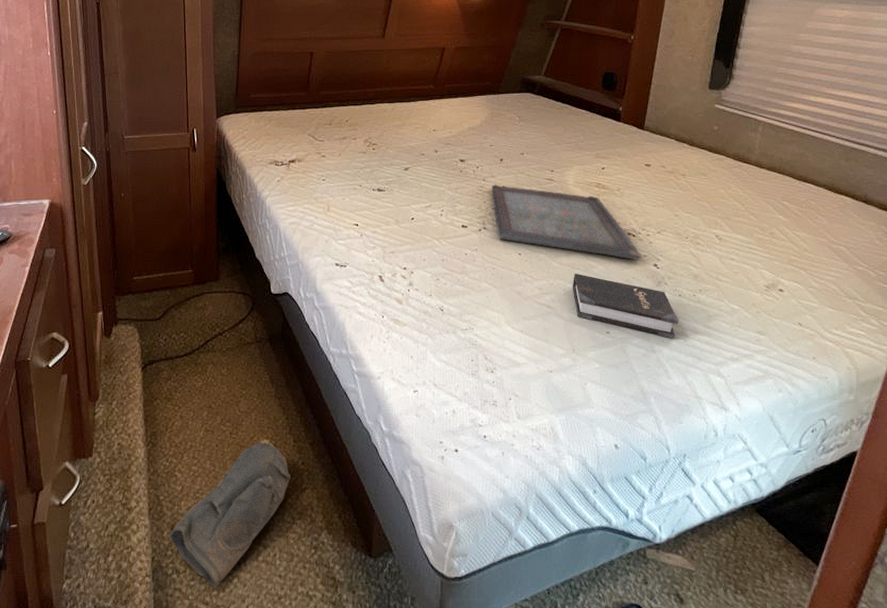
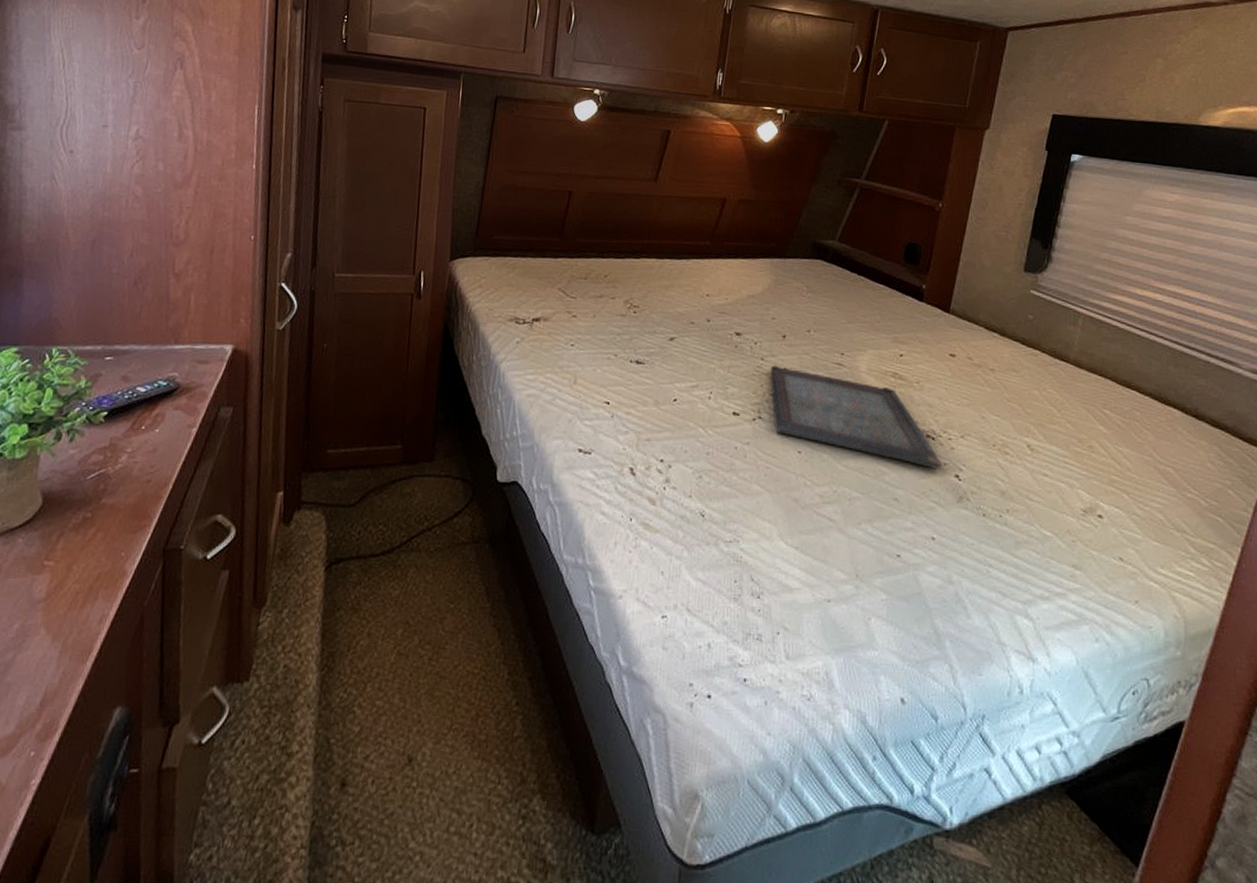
knee pad: present [170,439,291,589] -> none [338,669,501,869]
hardback book: present [572,274,679,339] -> none [858,480,982,568]

